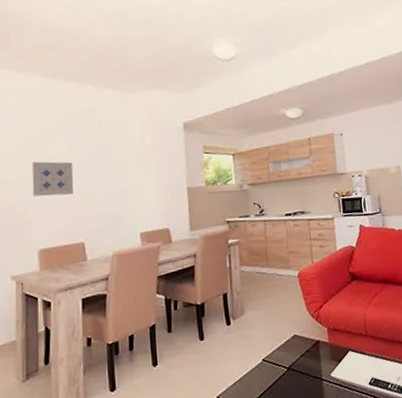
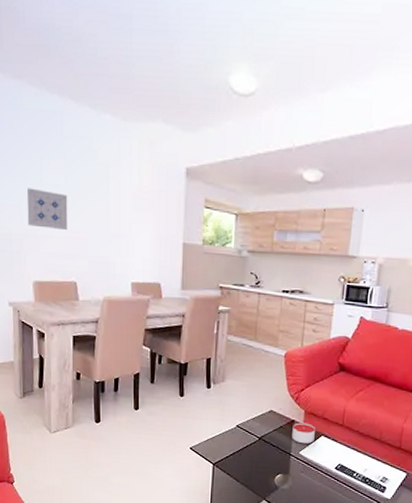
candle: none [318,340,343,364] -> present [292,422,315,444]

